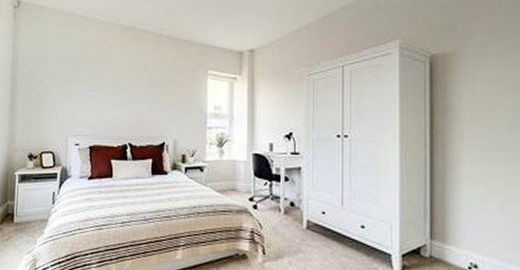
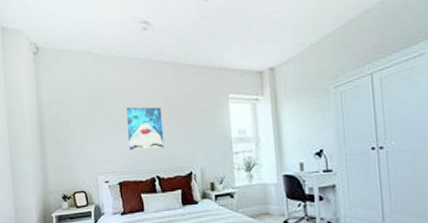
wall art: none [104,71,141,117] -> present [125,106,165,151]

